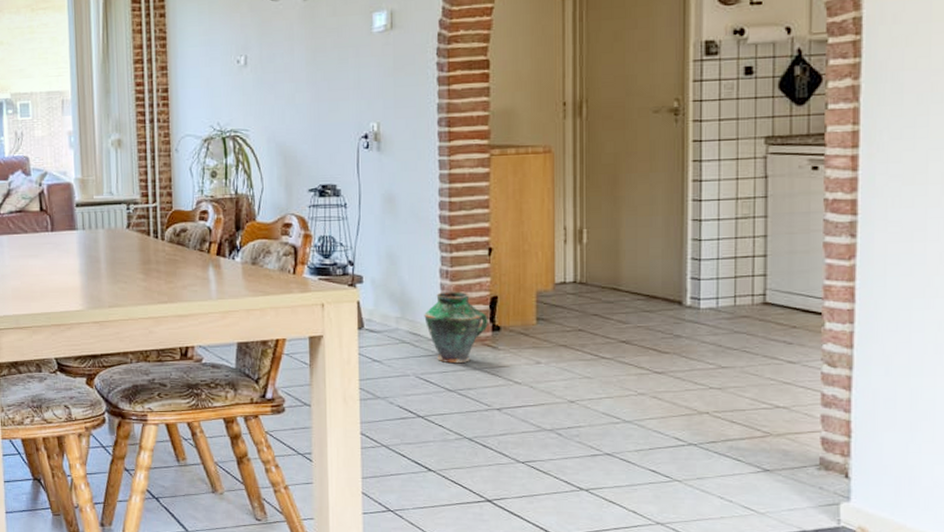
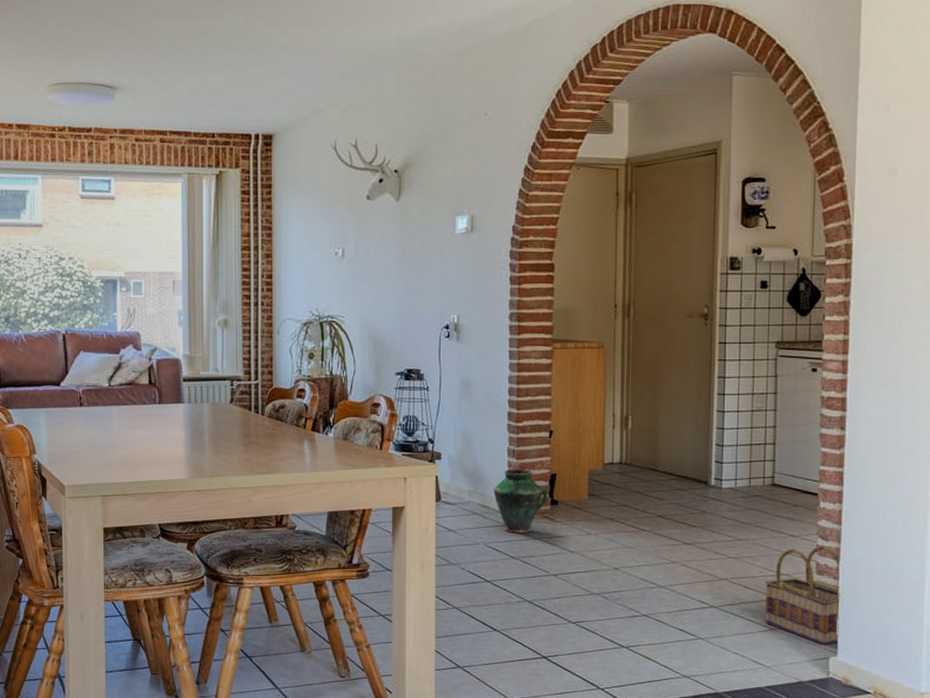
basket: none [756,373,854,488] -> present [765,545,841,645]

